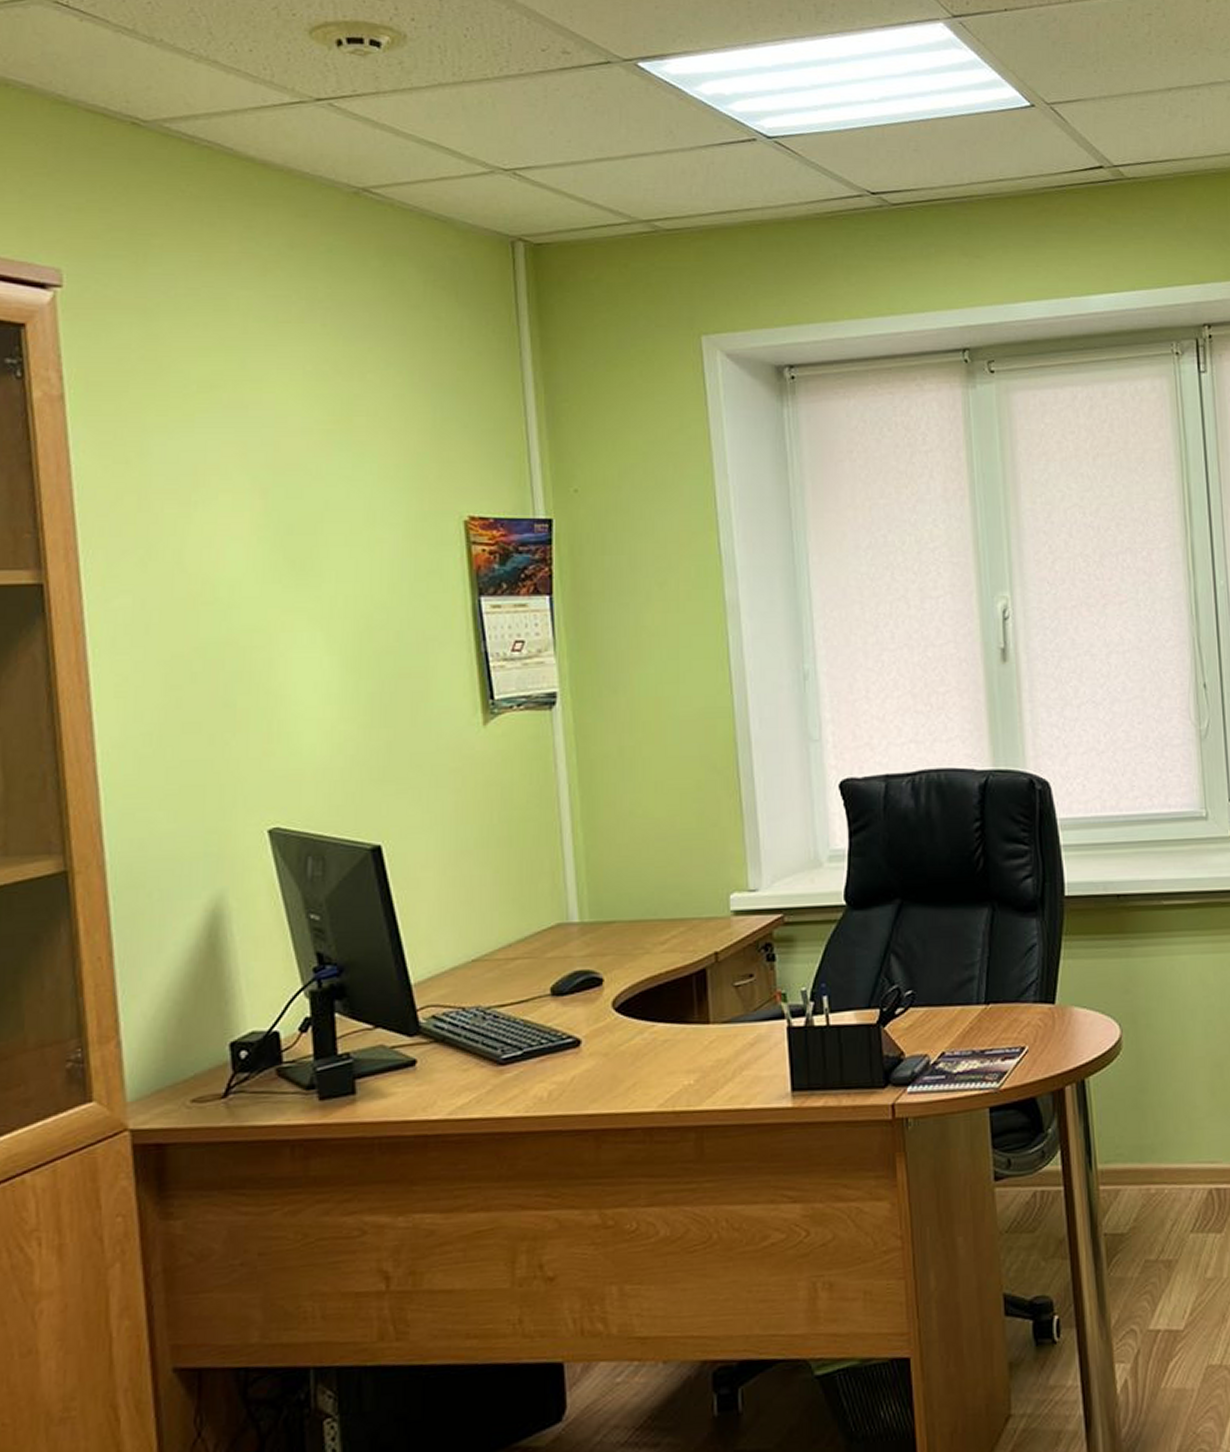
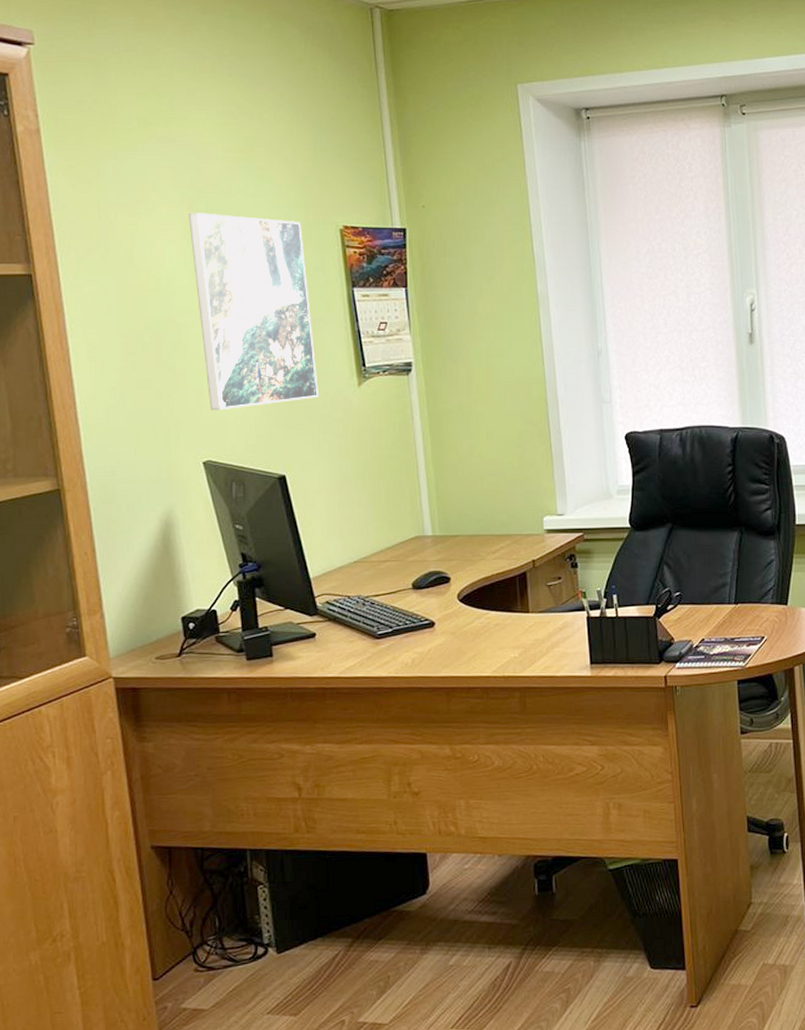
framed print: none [261,501,430,761] -> present [189,213,319,411]

